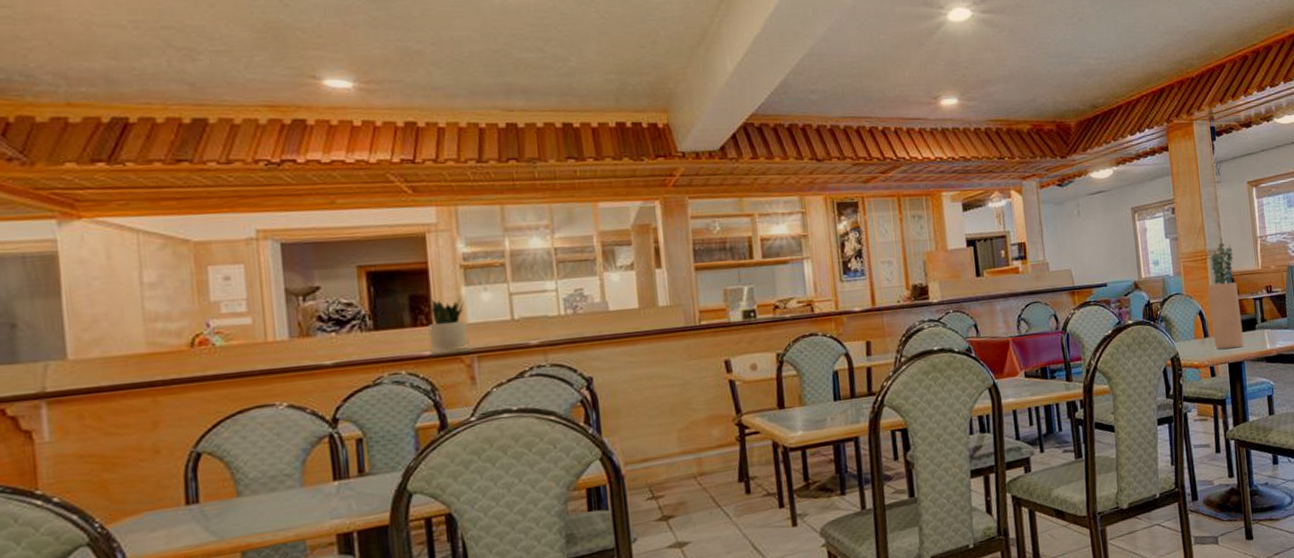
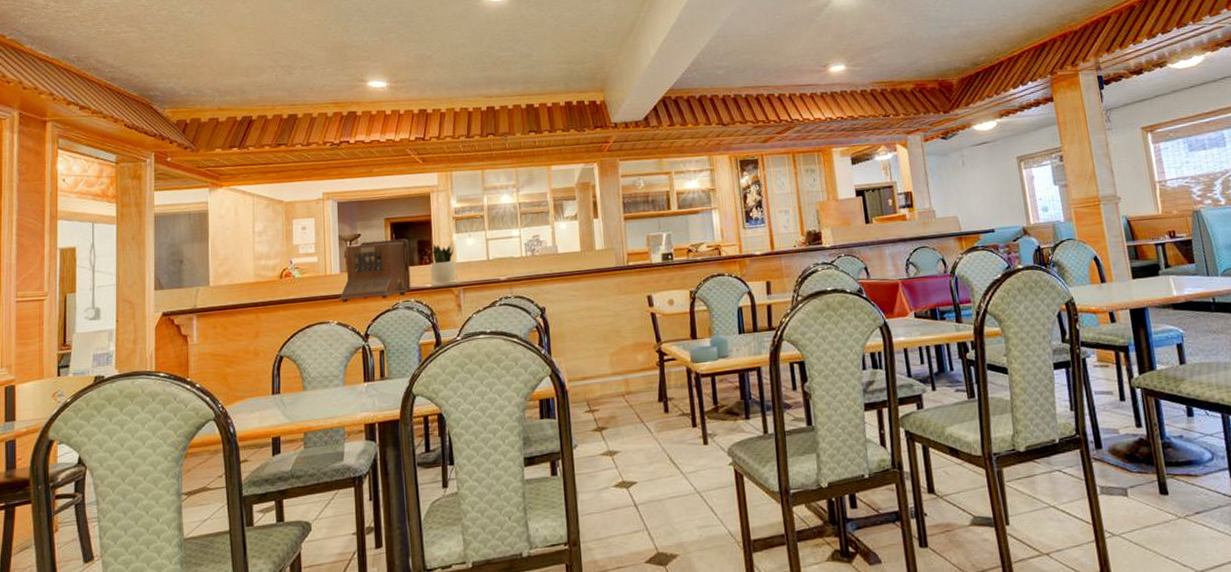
cash register: none [289,293,401,379] -> present [339,238,411,303]
sugar dispenser: none [775,398,823,436] -> present [688,331,730,363]
vase: present [1208,237,1244,350] -> none [1102,183,1147,295]

